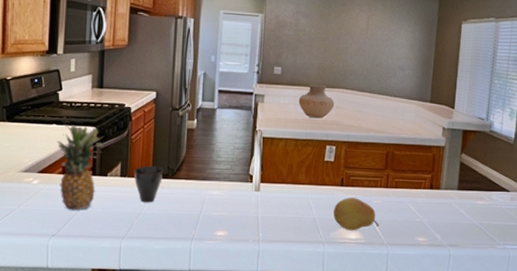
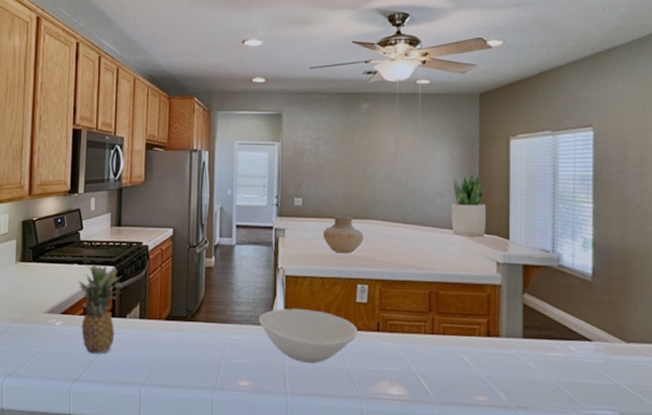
cup: present [133,165,163,203] -> none [152,307,182,347]
bowl: none [236,166,324,215] -> present [258,308,357,364]
fruit: present [333,197,379,231] -> none [371,345,426,385]
planter: none [409,51,438,106] -> present [451,174,486,237]

